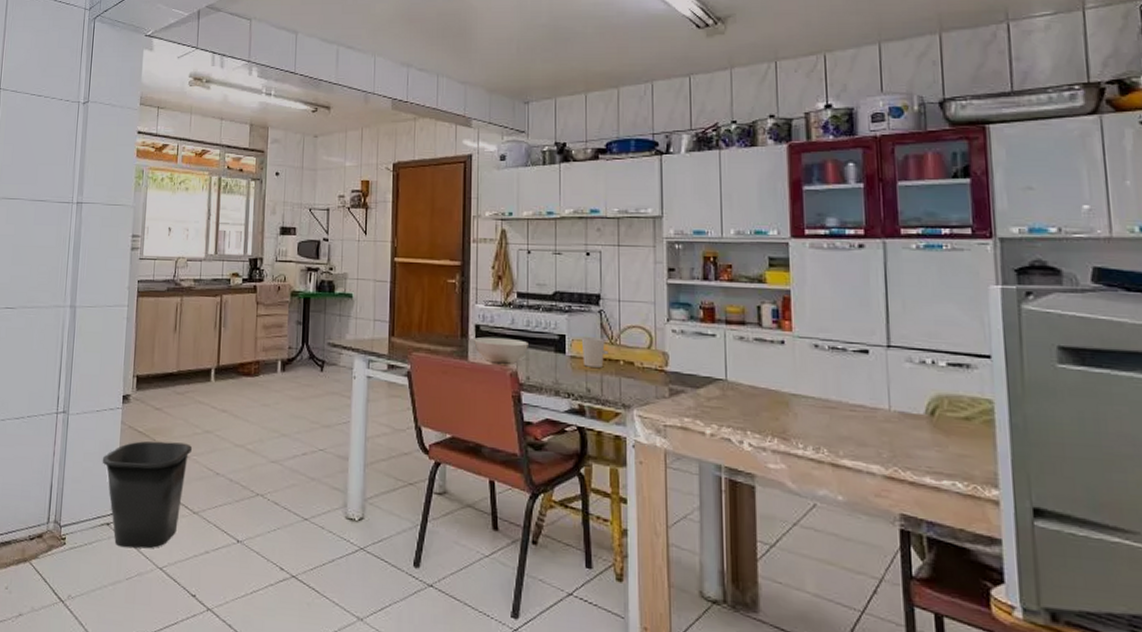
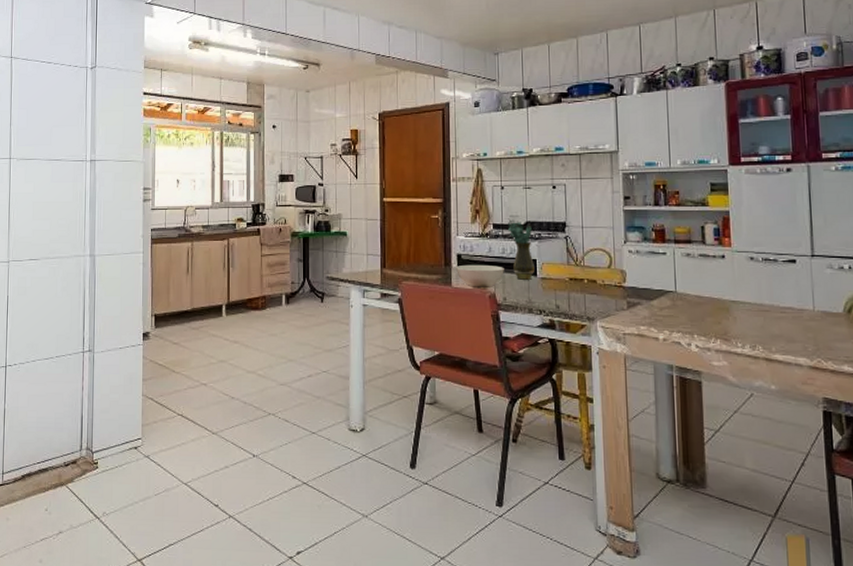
waste bin: present [102,441,193,549] -> none [127,372,209,467]
vase: none [534,287,563,358] -> present [508,218,534,280]
cup: present [581,337,608,368] -> none [550,260,574,286]

